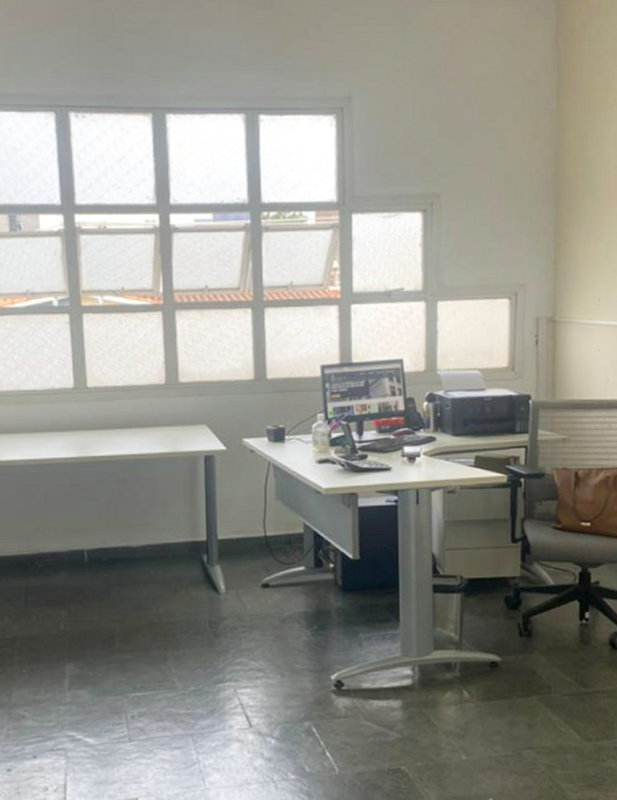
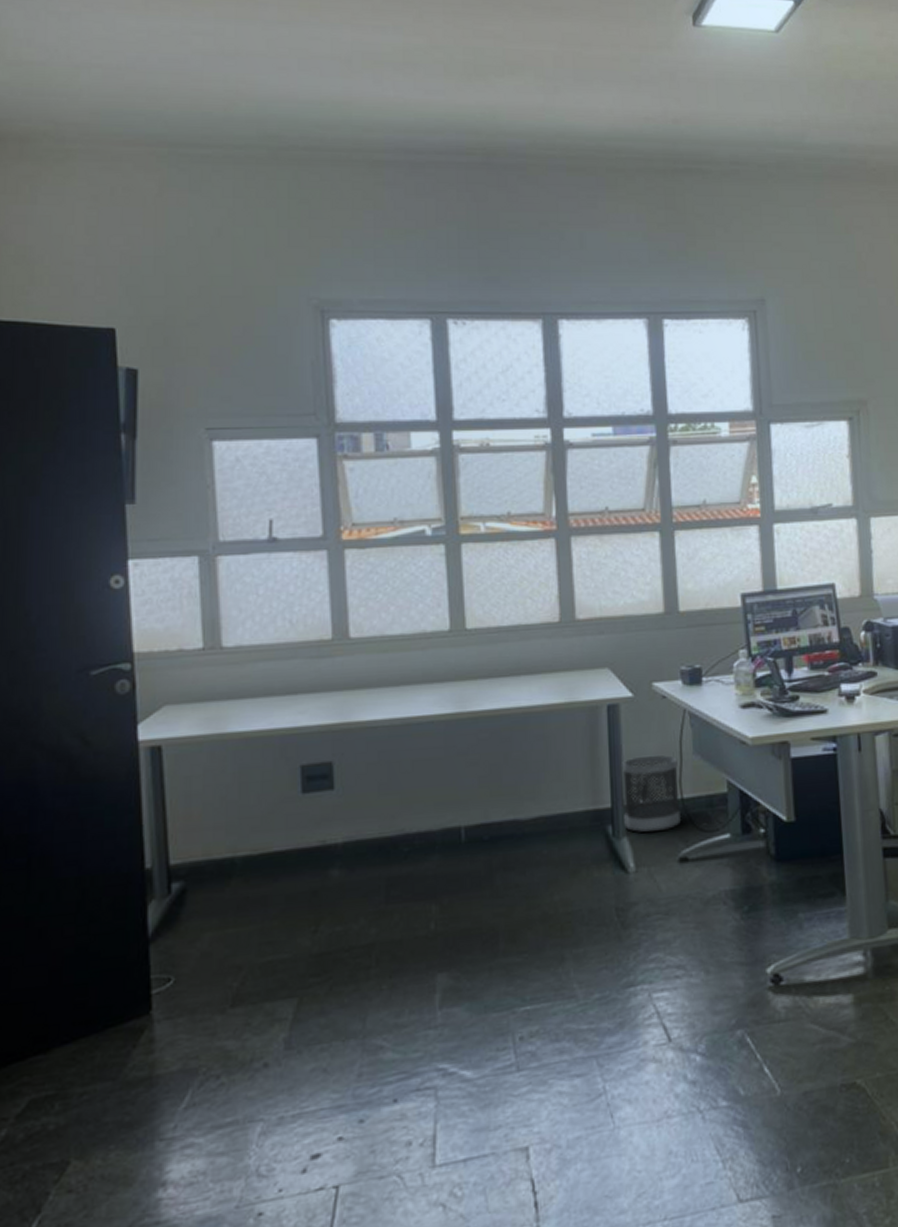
wastebasket: none [216,499,264,562] -> present [622,754,681,833]

